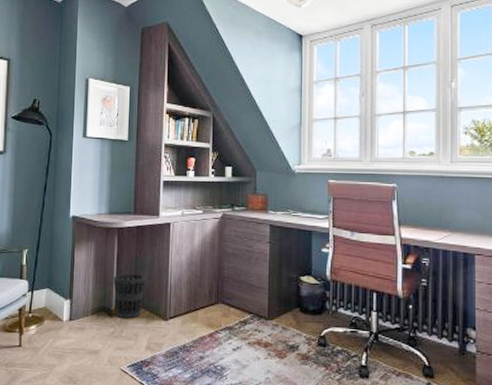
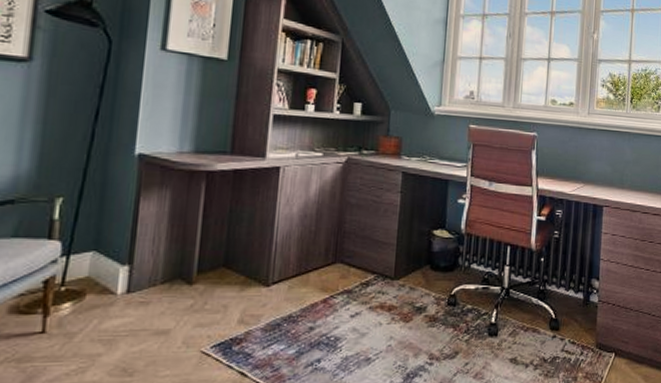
wastebasket: present [113,274,146,318] -> none [196,230,243,286]

